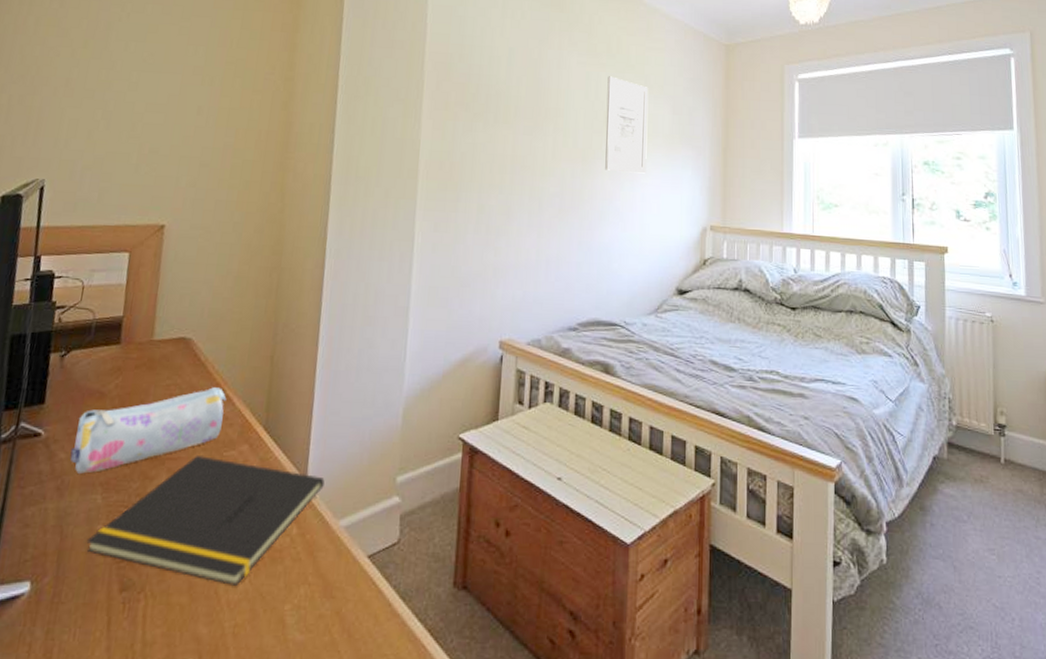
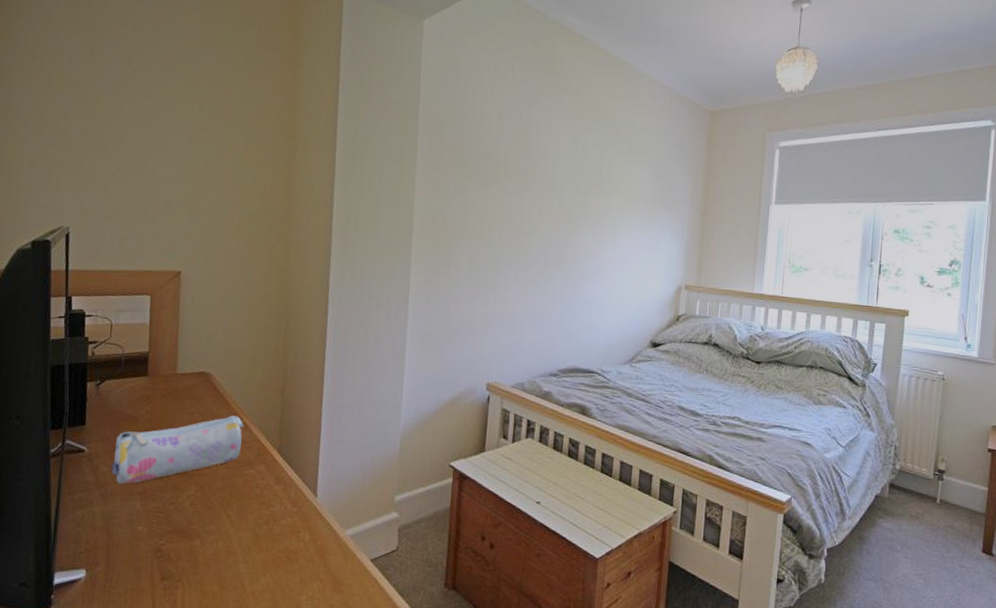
notepad: present [86,454,325,586] -> none [130,472,332,579]
wall art: present [605,76,649,174] -> none [588,140,633,235]

